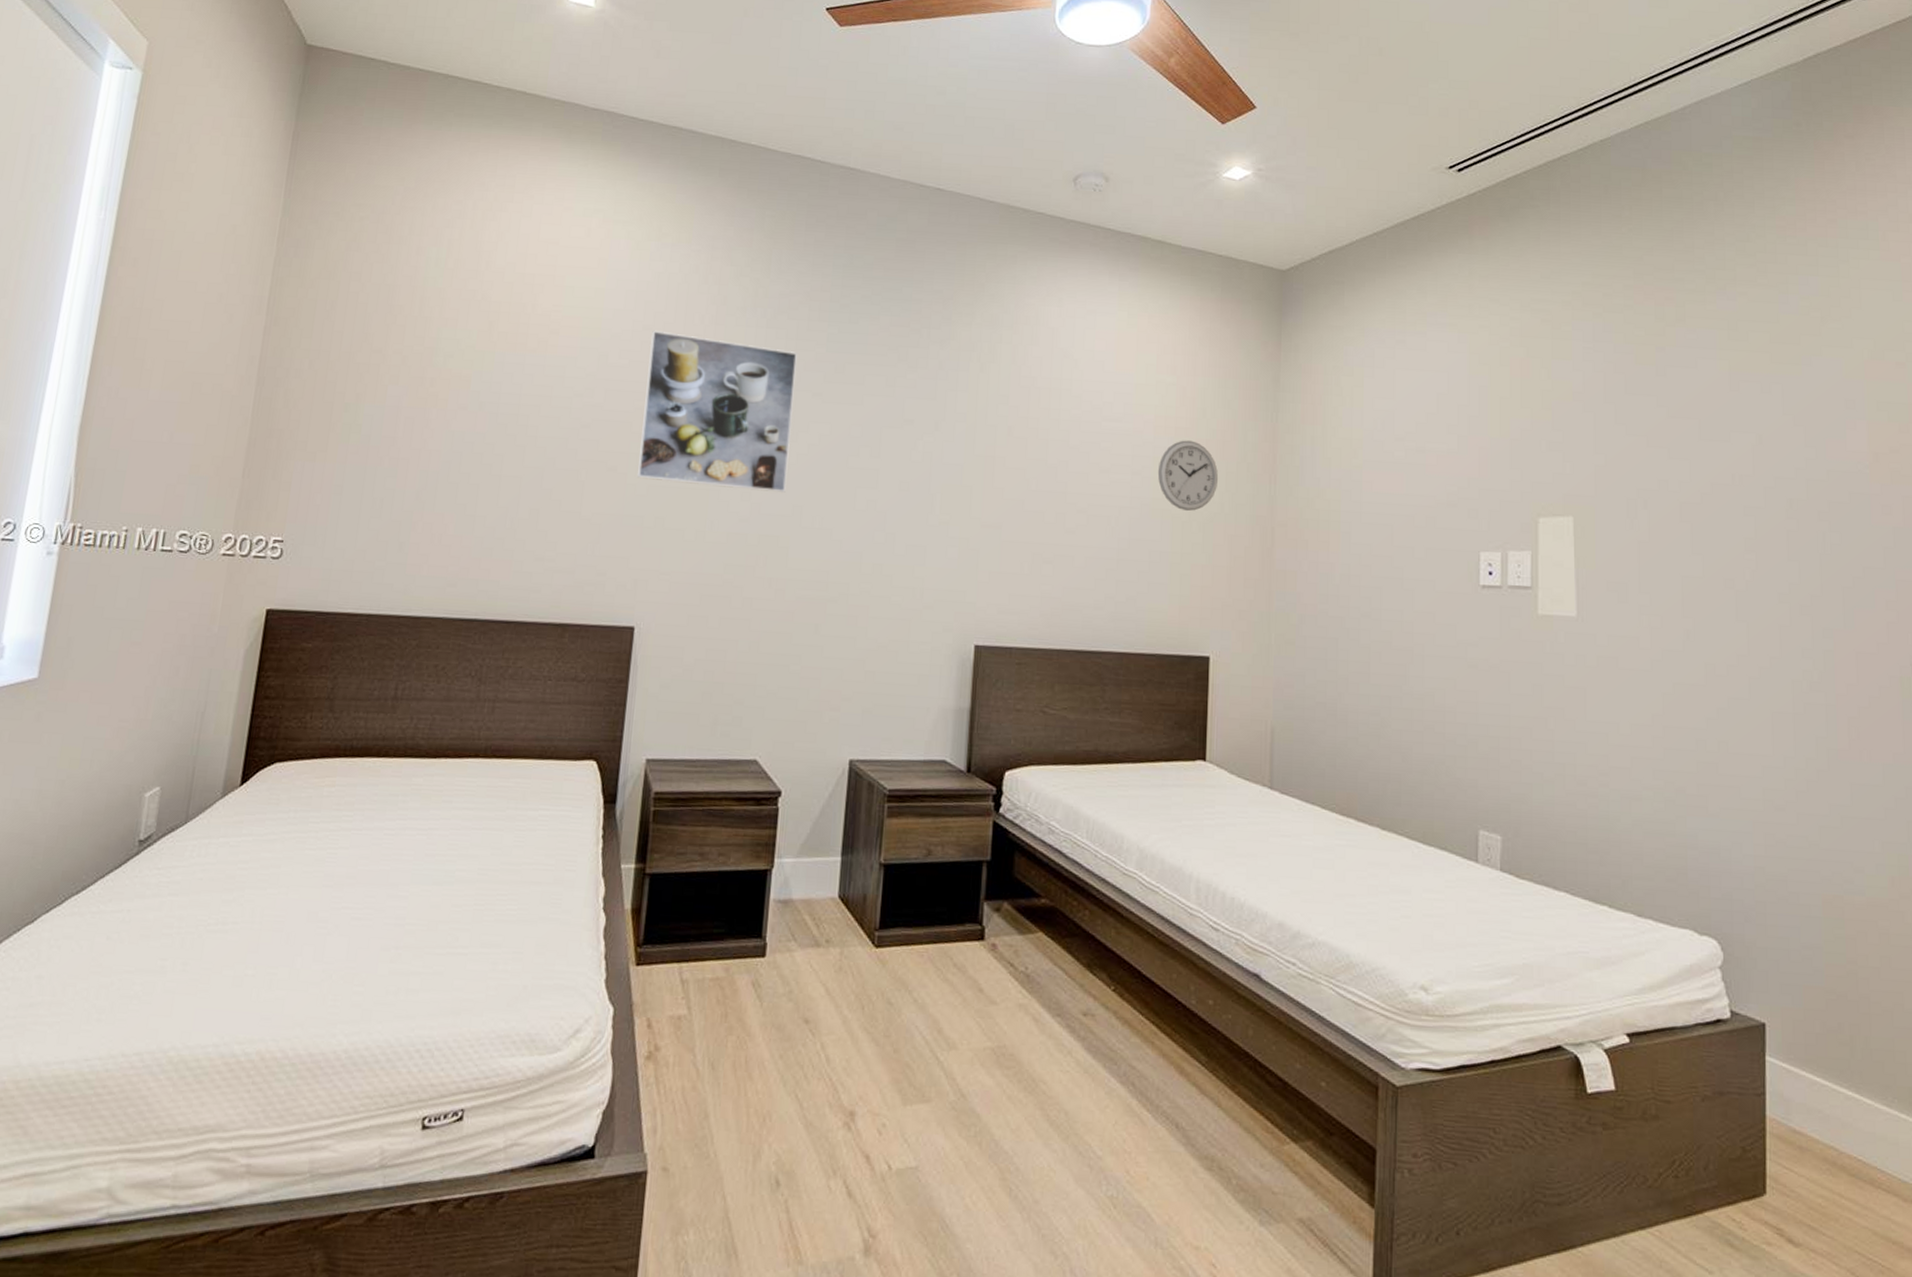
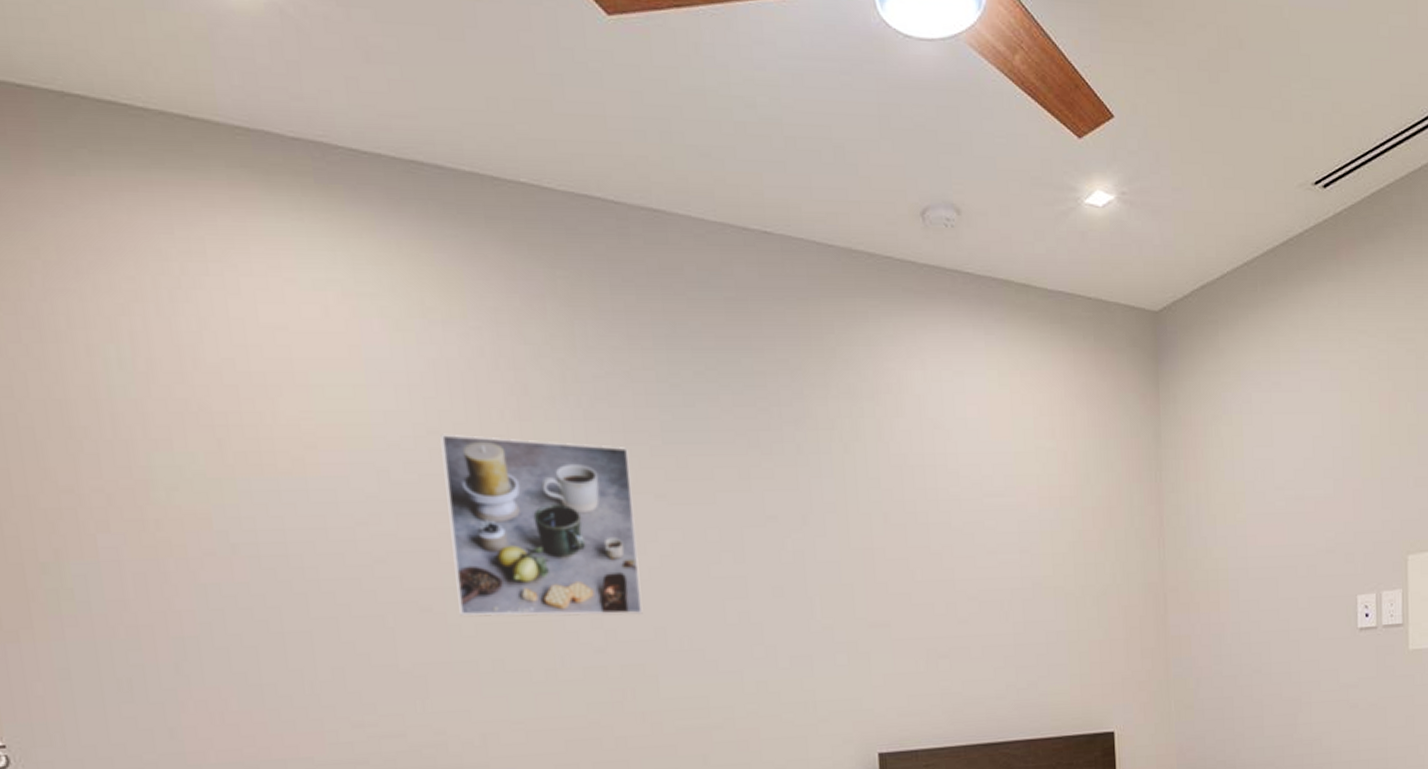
wall clock: present [1157,440,1218,512] -> none [1046,510,1108,587]

